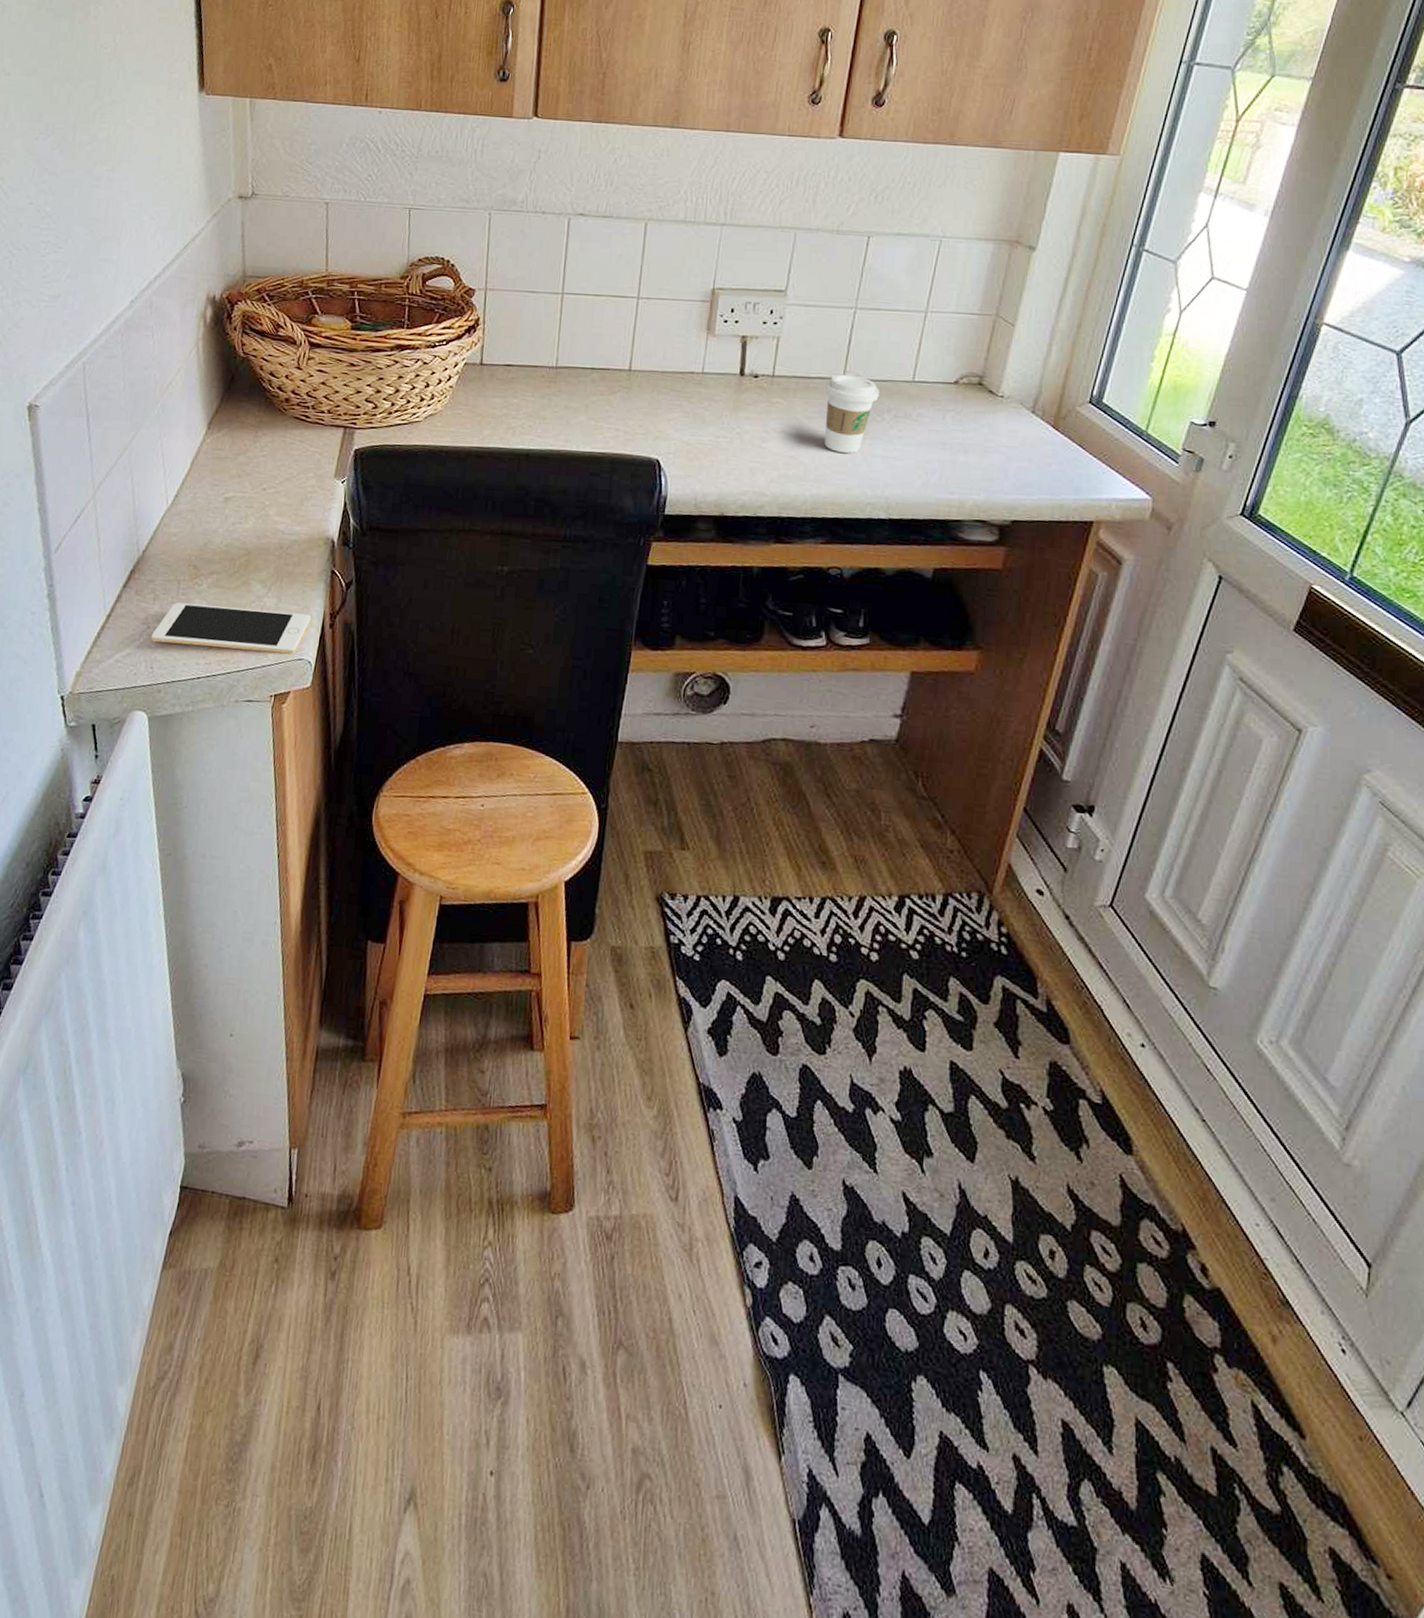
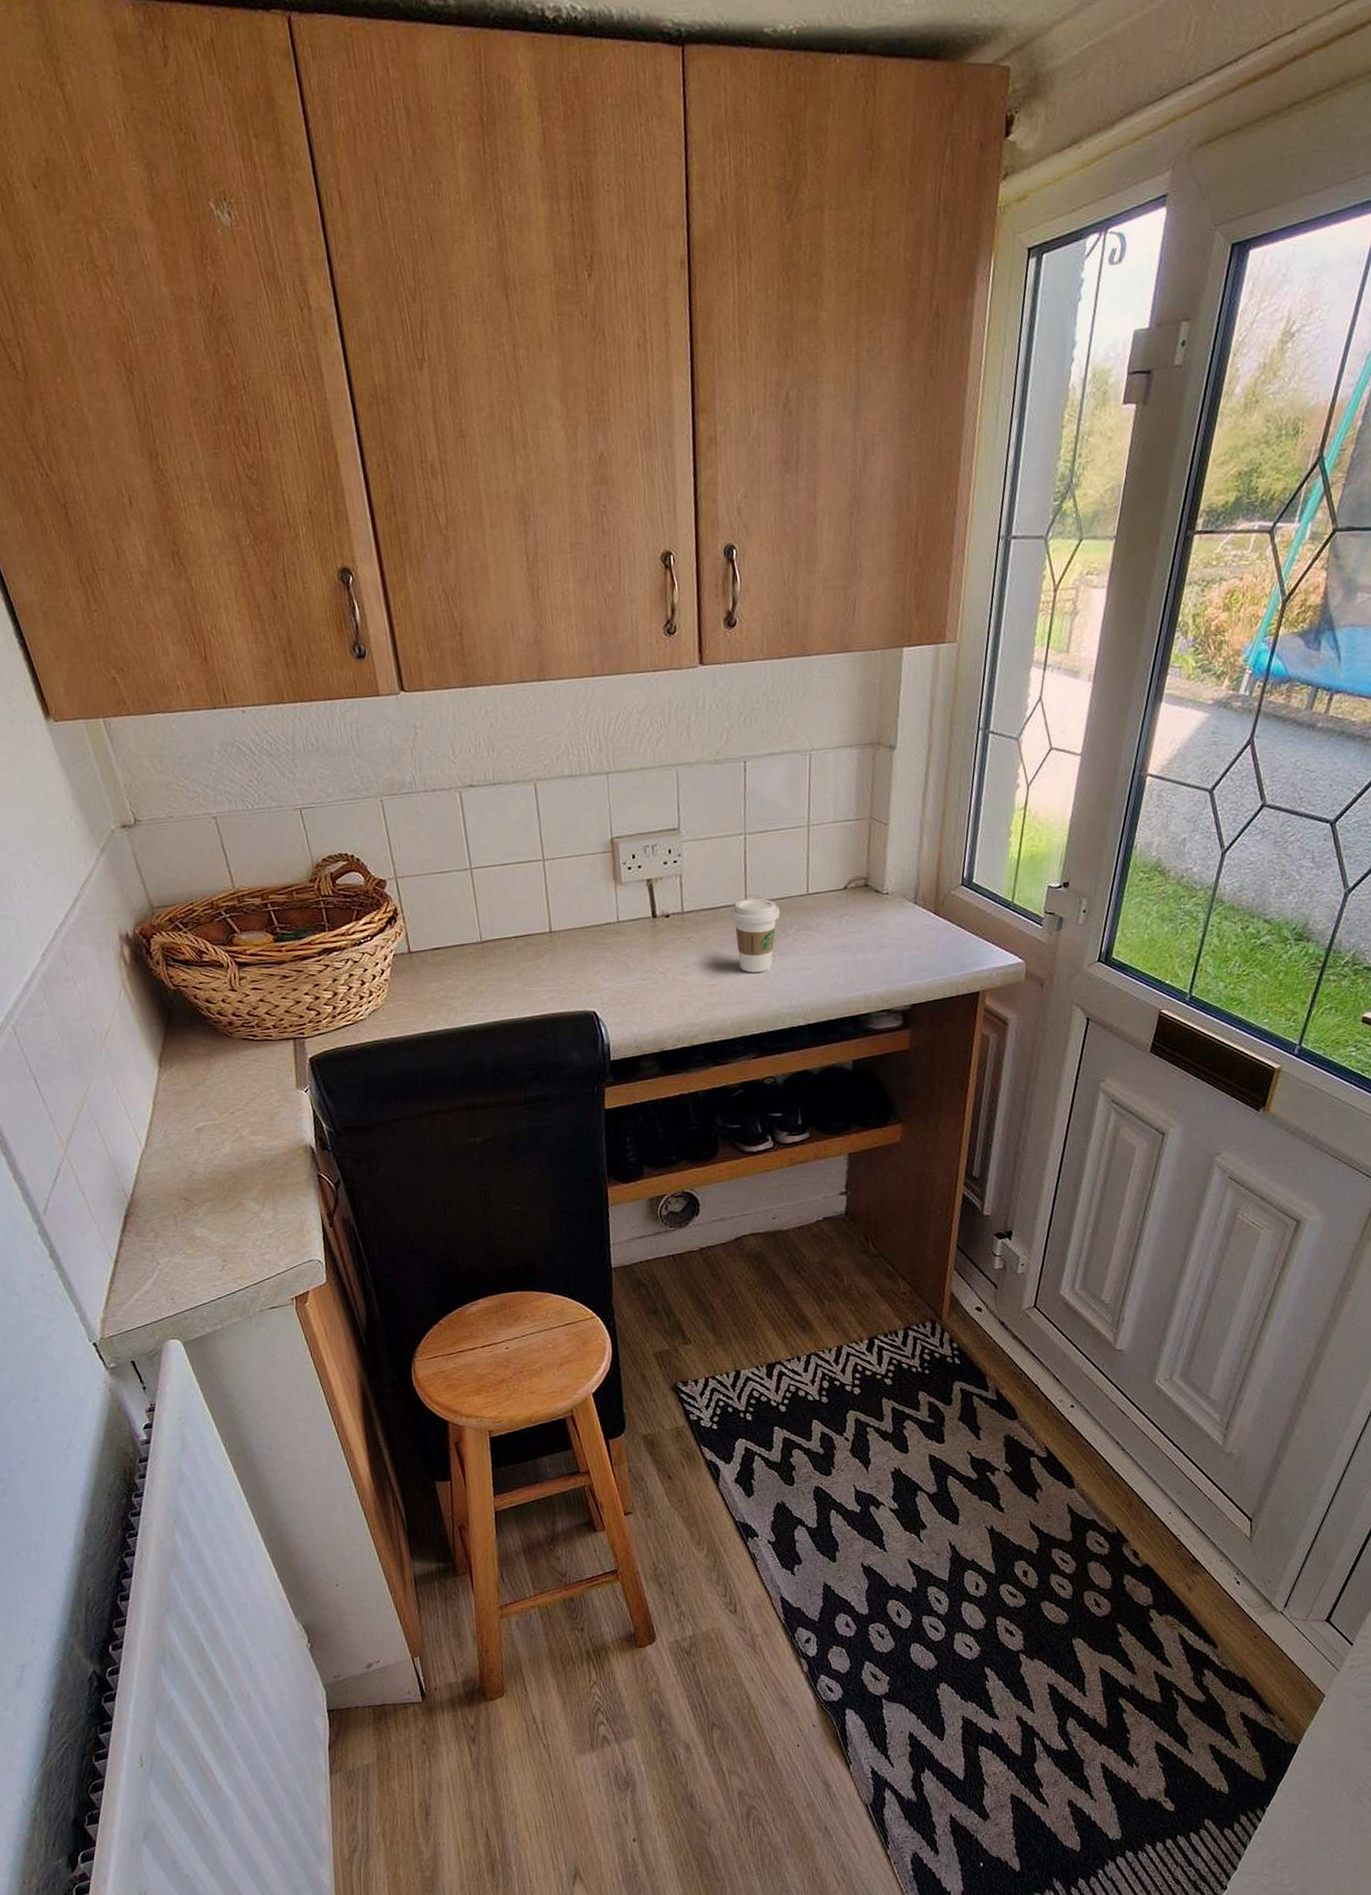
cell phone: present [151,602,311,654] -> none [162,1219,311,1275]

